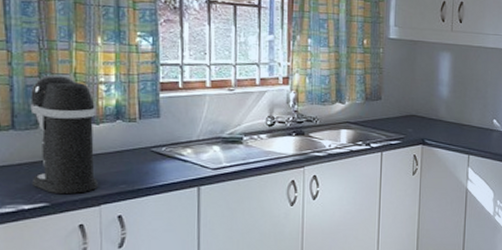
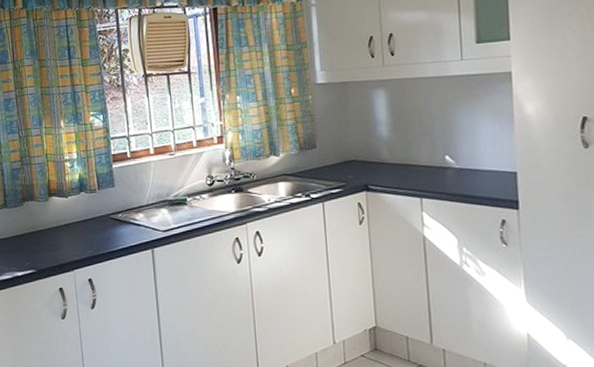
coffee maker: present [30,74,99,193] -> none [16,157,72,261]

